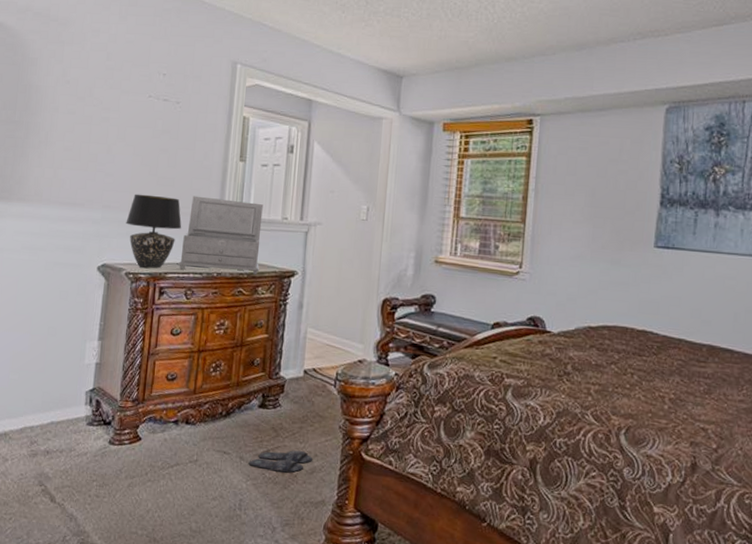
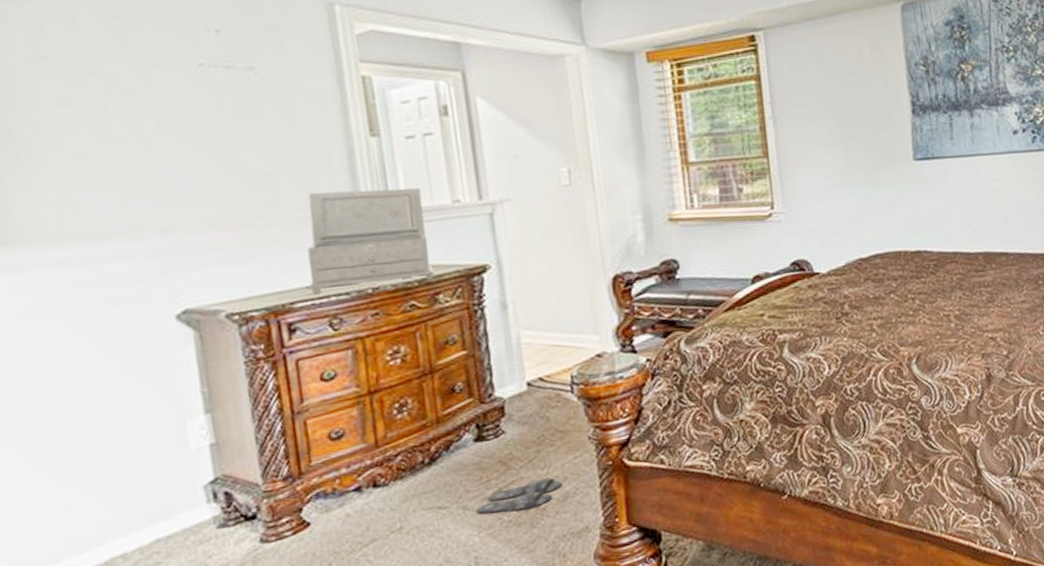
table lamp: present [126,194,182,269] -> none [207,200,302,303]

